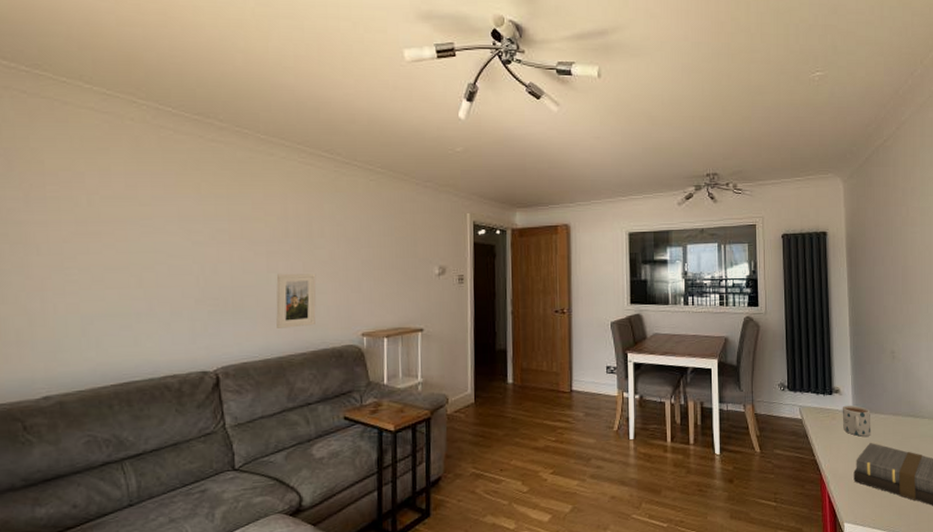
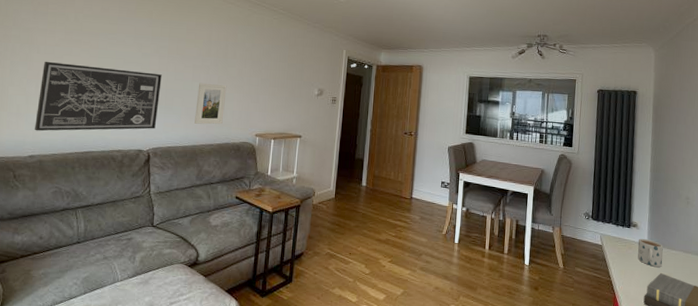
wall art: none [46,264,225,363] -> present [35,61,162,131]

